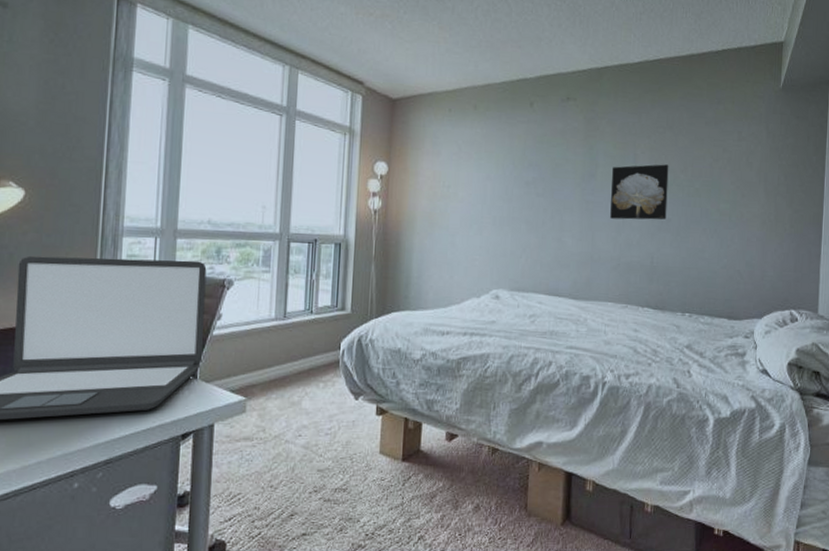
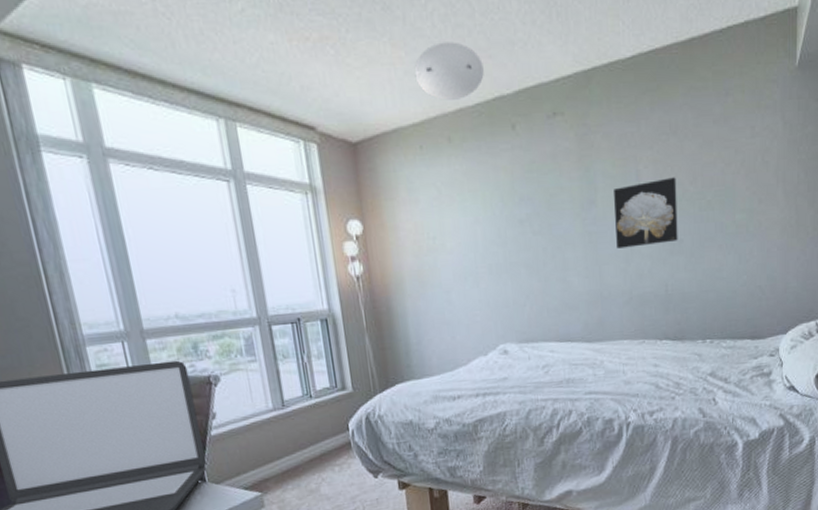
ceiling light: none [454,31,513,77] -> present [414,42,484,100]

